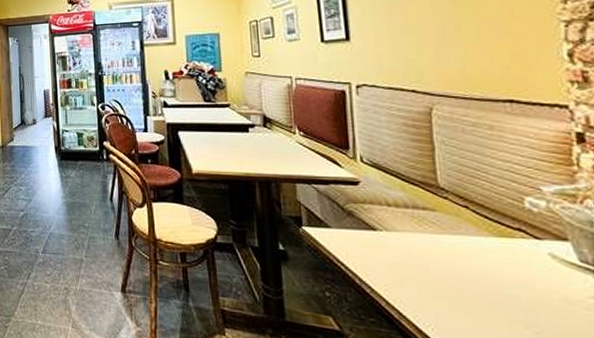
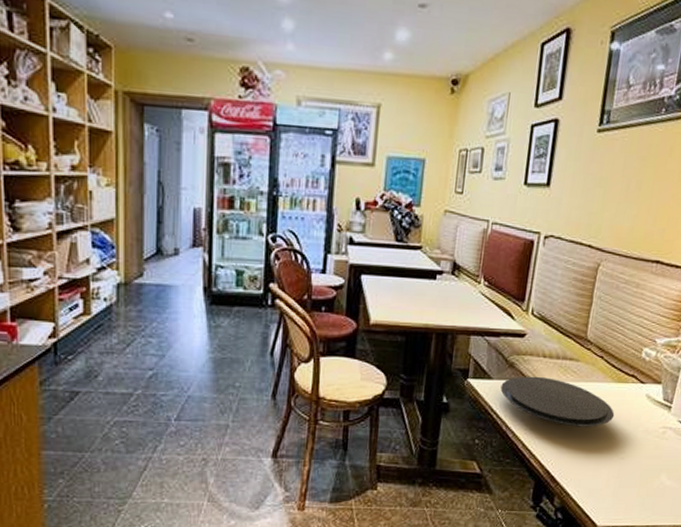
plate: none [342,225,508,289] -> present [500,376,615,427]

